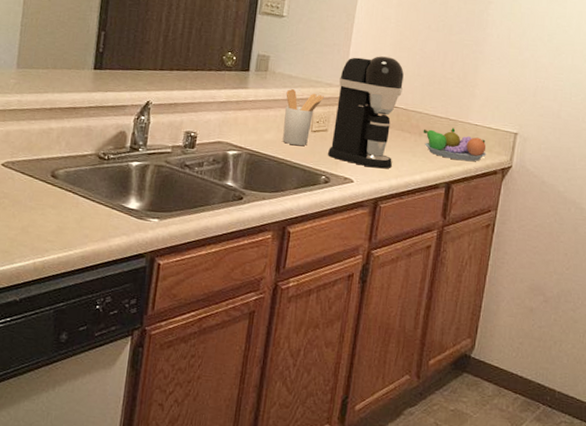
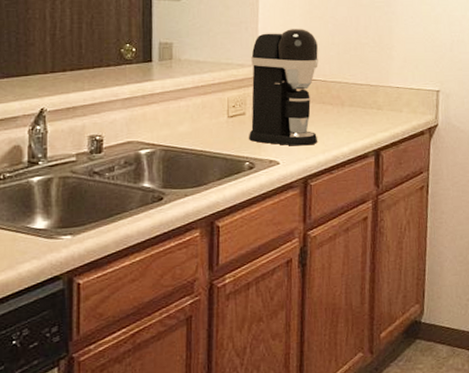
utensil holder: present [282,89,324,146] -> none [195,75,237,135]
fruit bowl: present [423,128,487,162] -> none [345,94,412,126]

